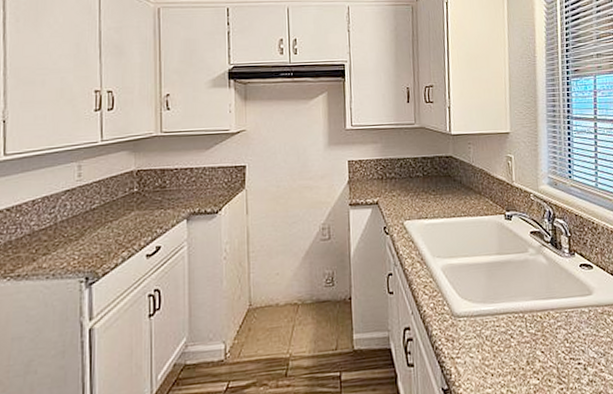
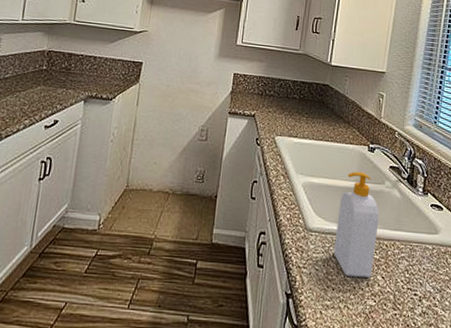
soap bottle: none [484,243,531,358] -> present [334,171,379,278]

